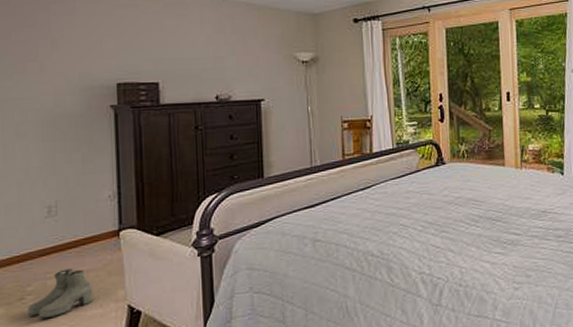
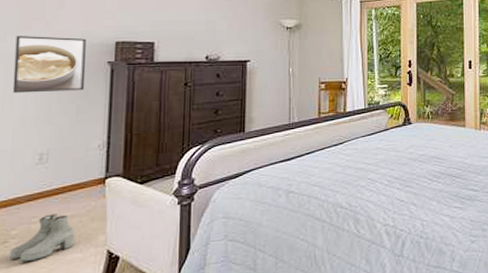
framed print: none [10,79,89,143] -> present [12,36,86,93]

